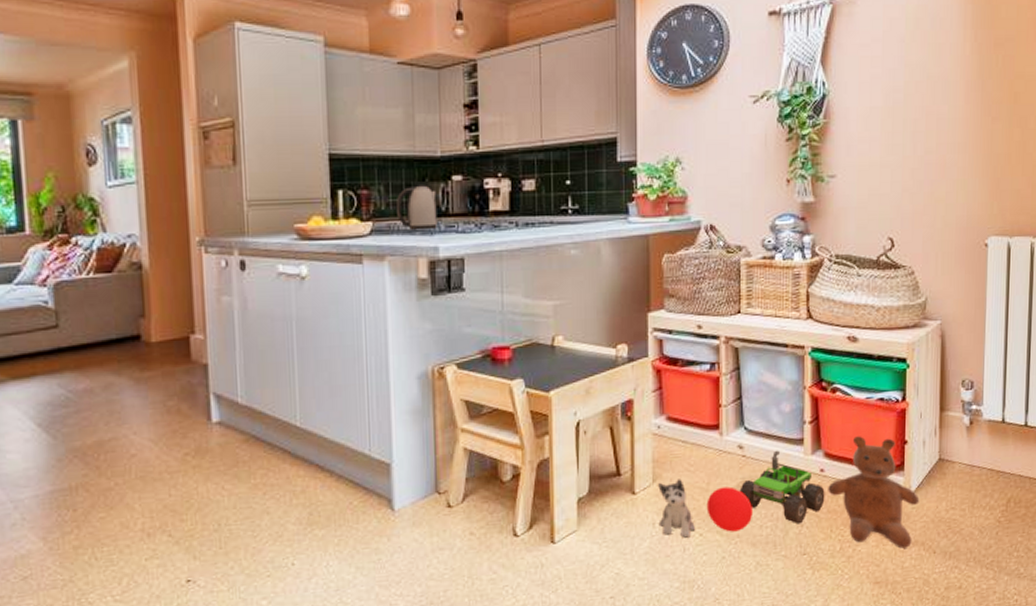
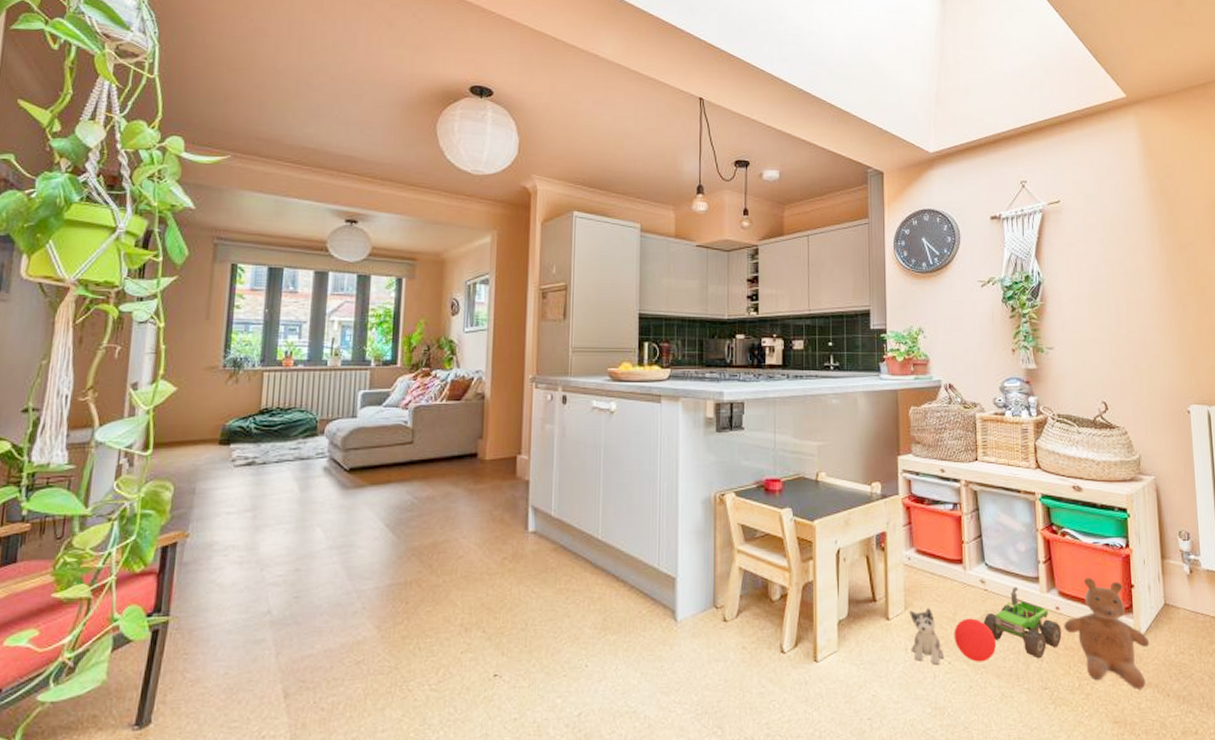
kettle: present [397,185,437,231] -> none [691,341,723,378]

